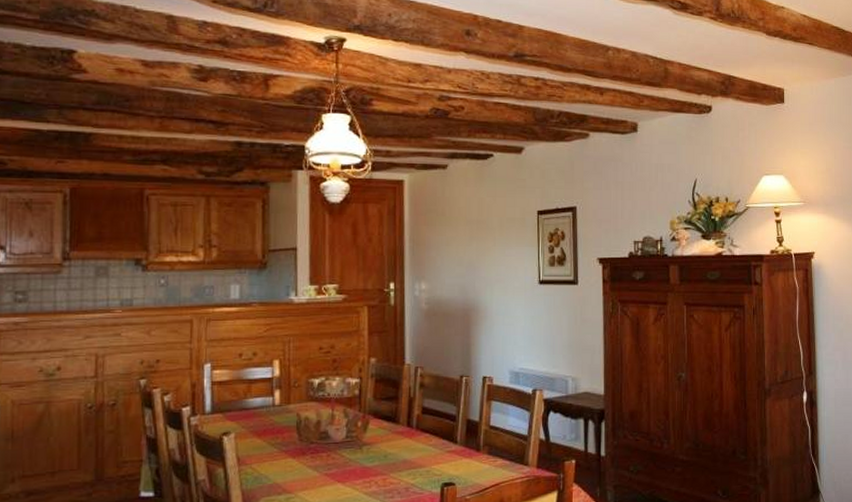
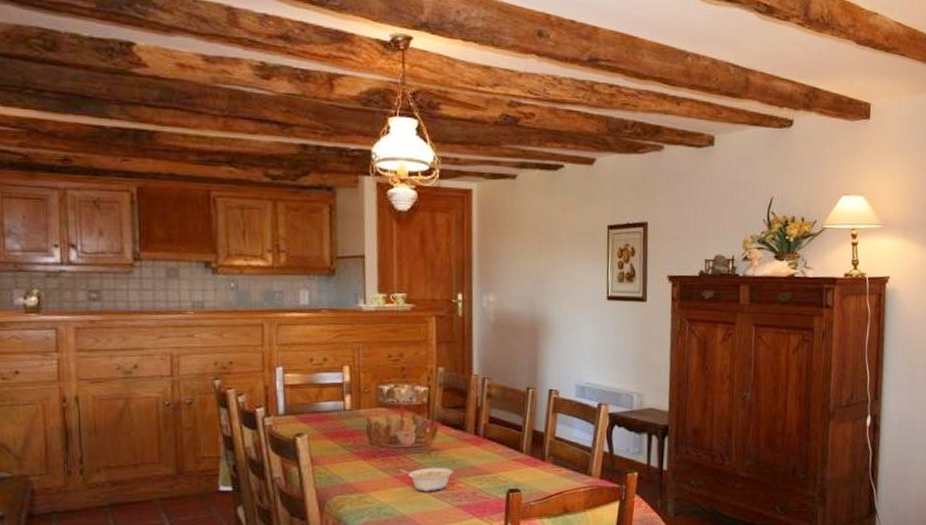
legume: none [330,462,385,490] -> present [400,467,453,492]

